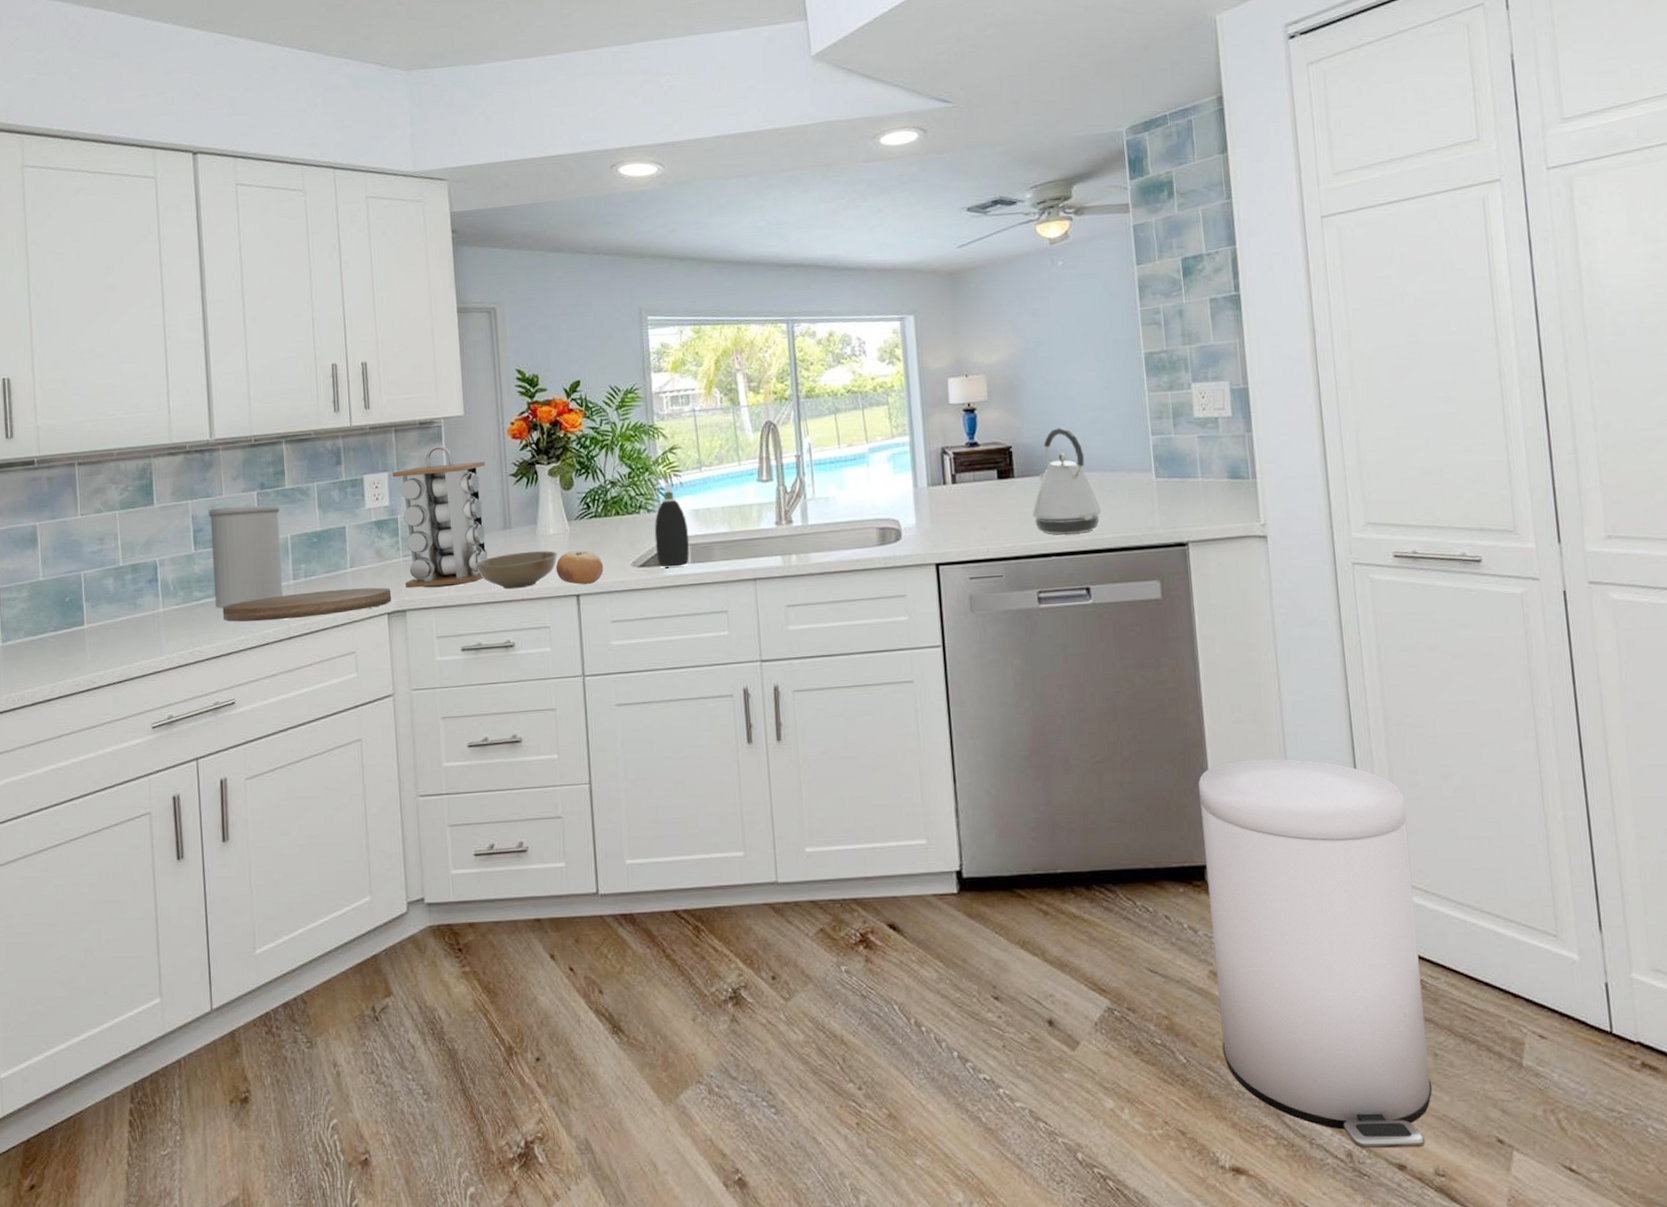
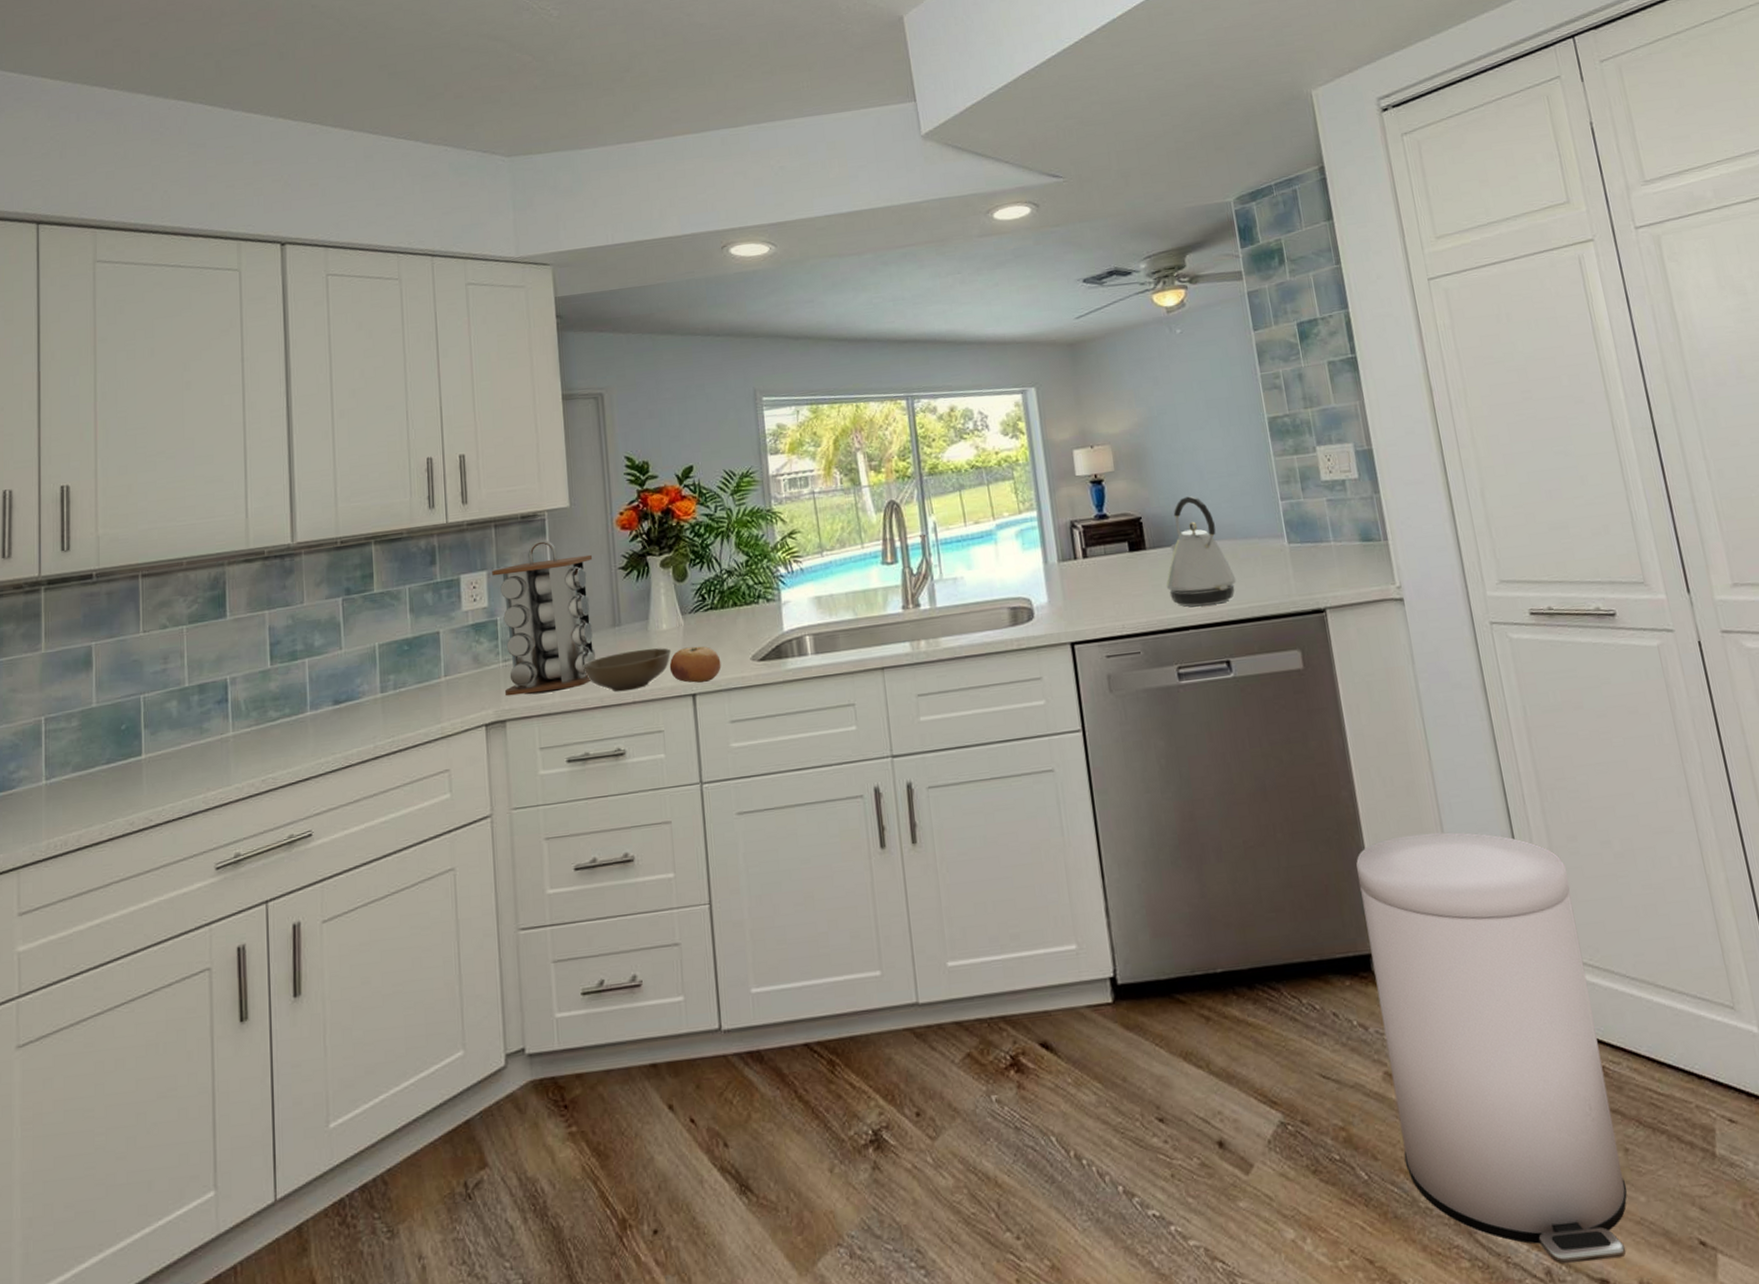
canister: present [209,505,284,608] -> none [288,611,370,729]
cutting board: present [222,587,392,622] -> none [300,696,490,744]
soap dispenser: present [654,482,690,568] -> none [774,569,813,660]

